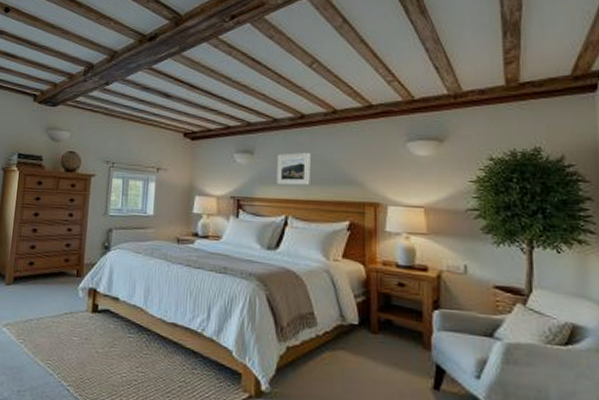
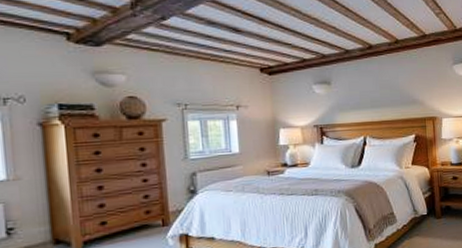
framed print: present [277,153,311,186] -> none [352,80,382,111]

